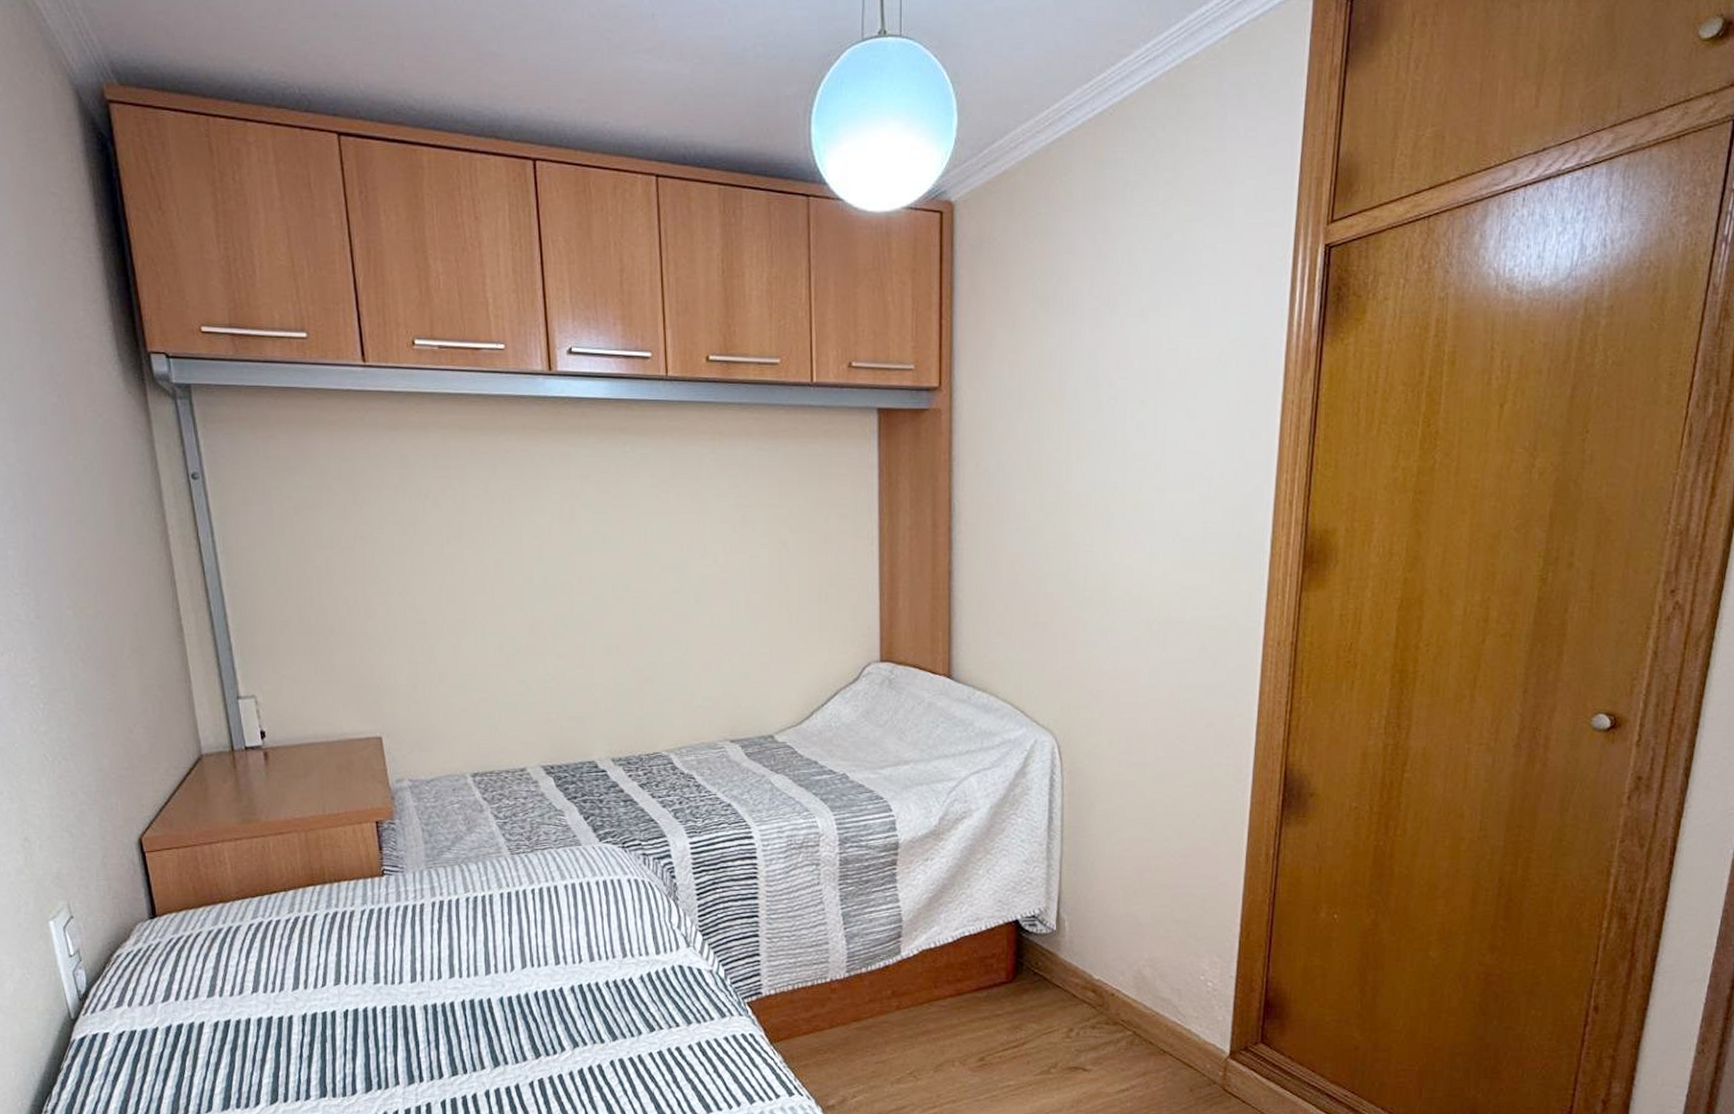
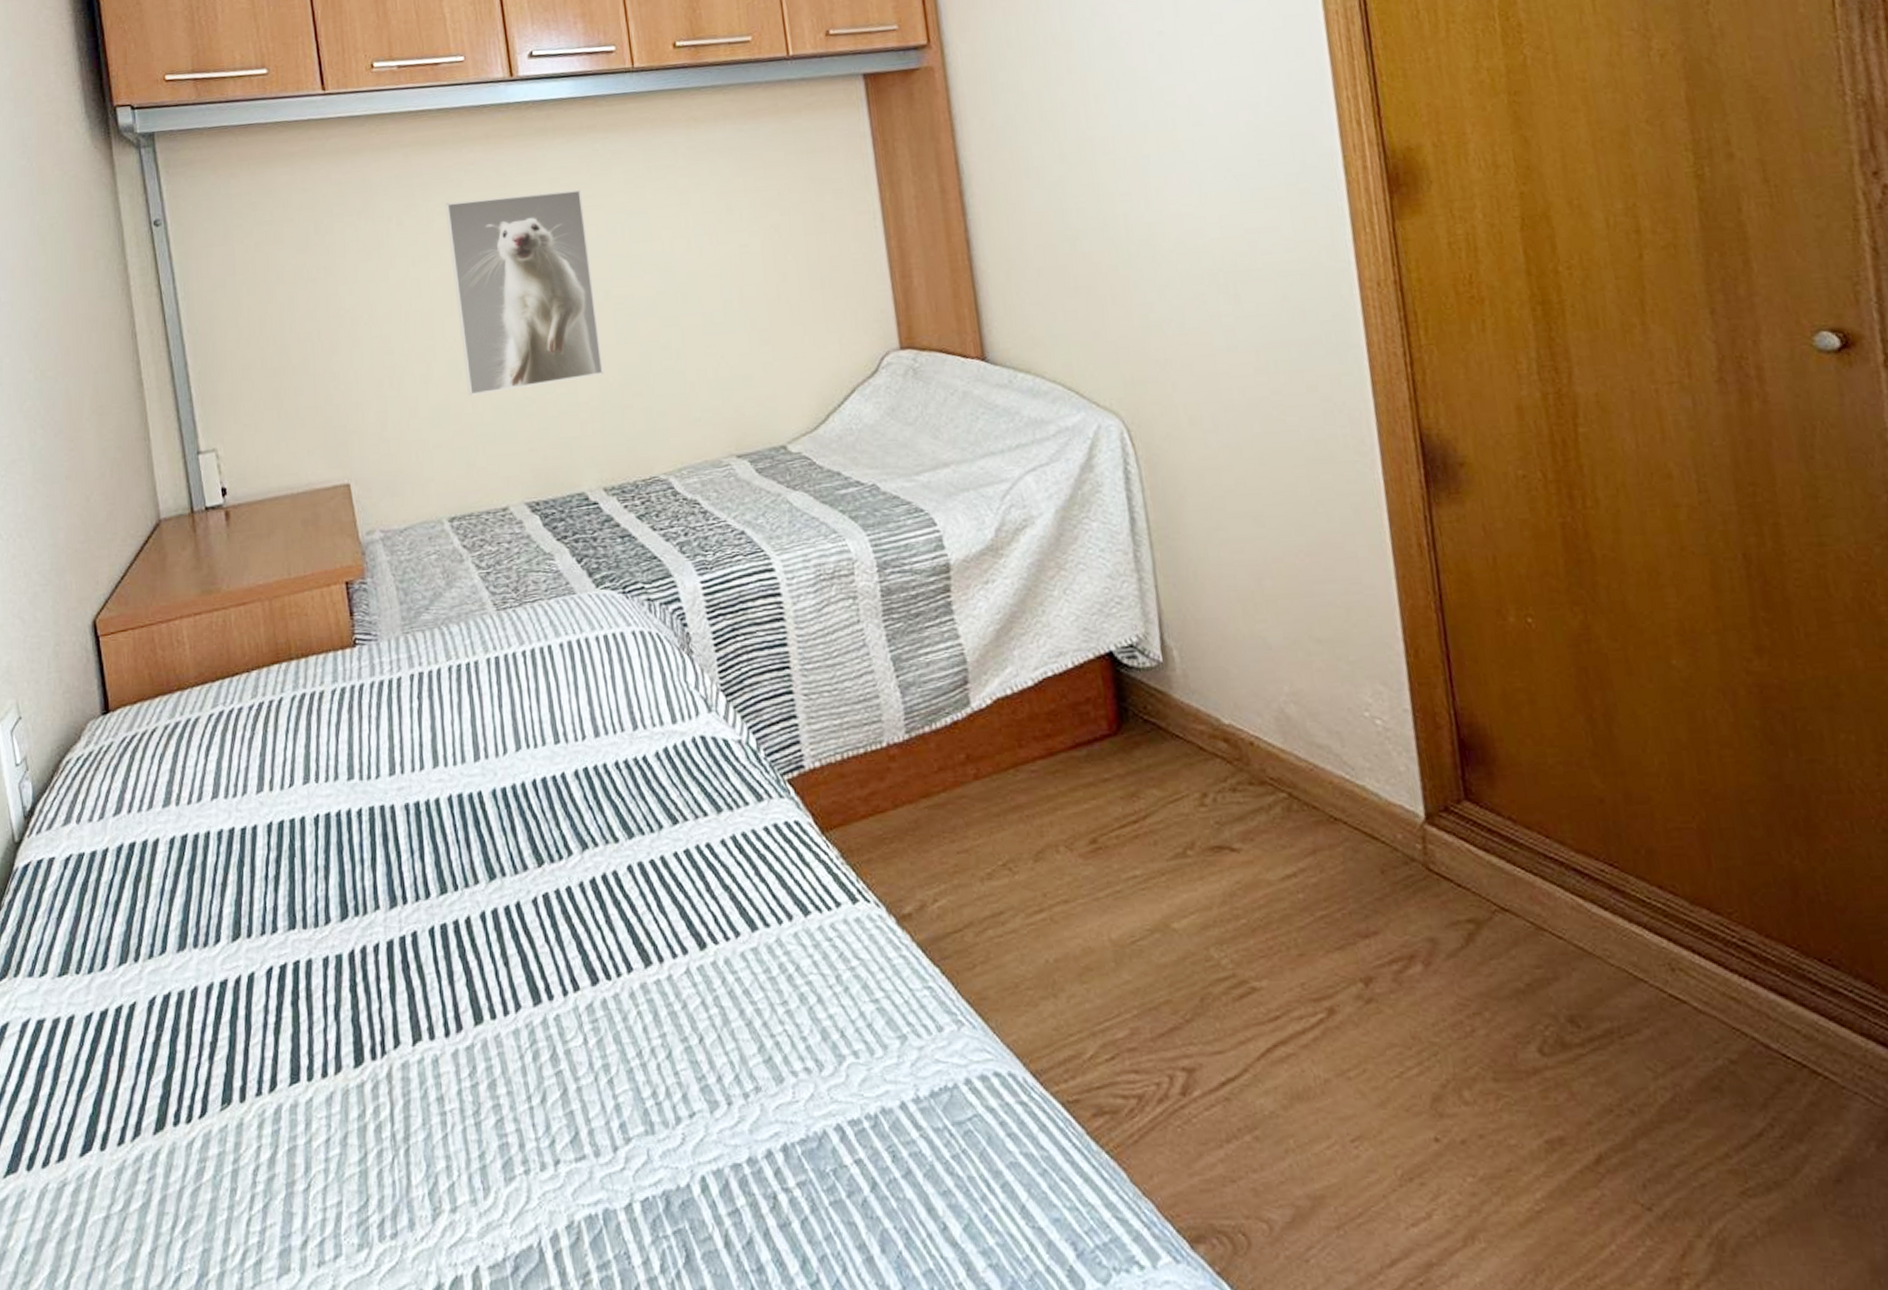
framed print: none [480,487,618,669] -> present [445,189,603,396]

